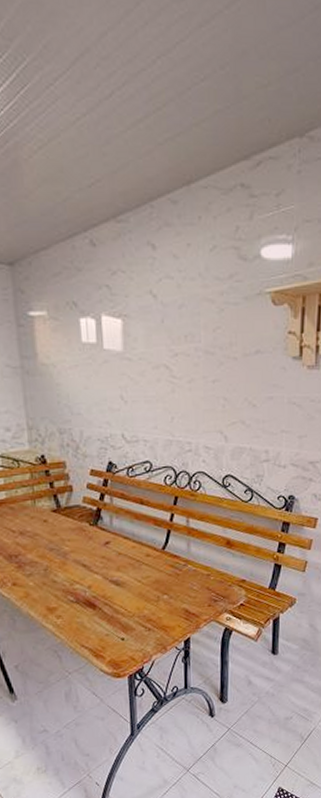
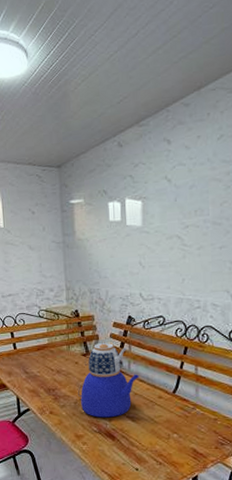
teapot: none [47,493,123,585] -> present [77,341,139,418]

